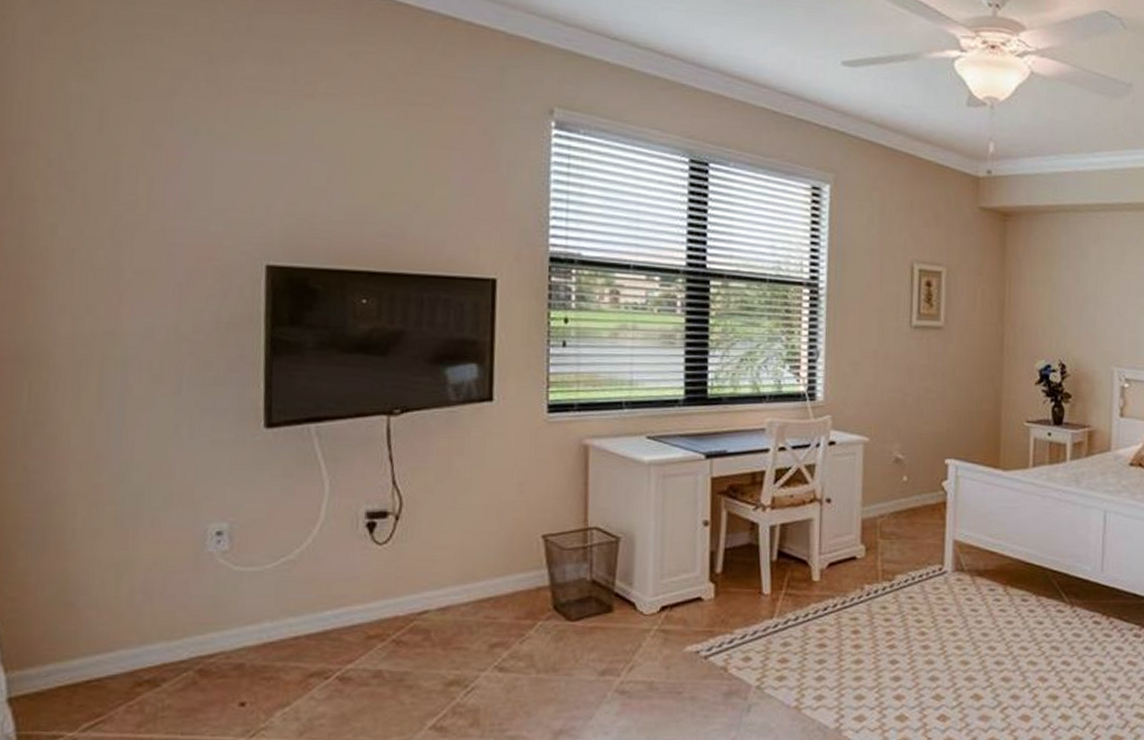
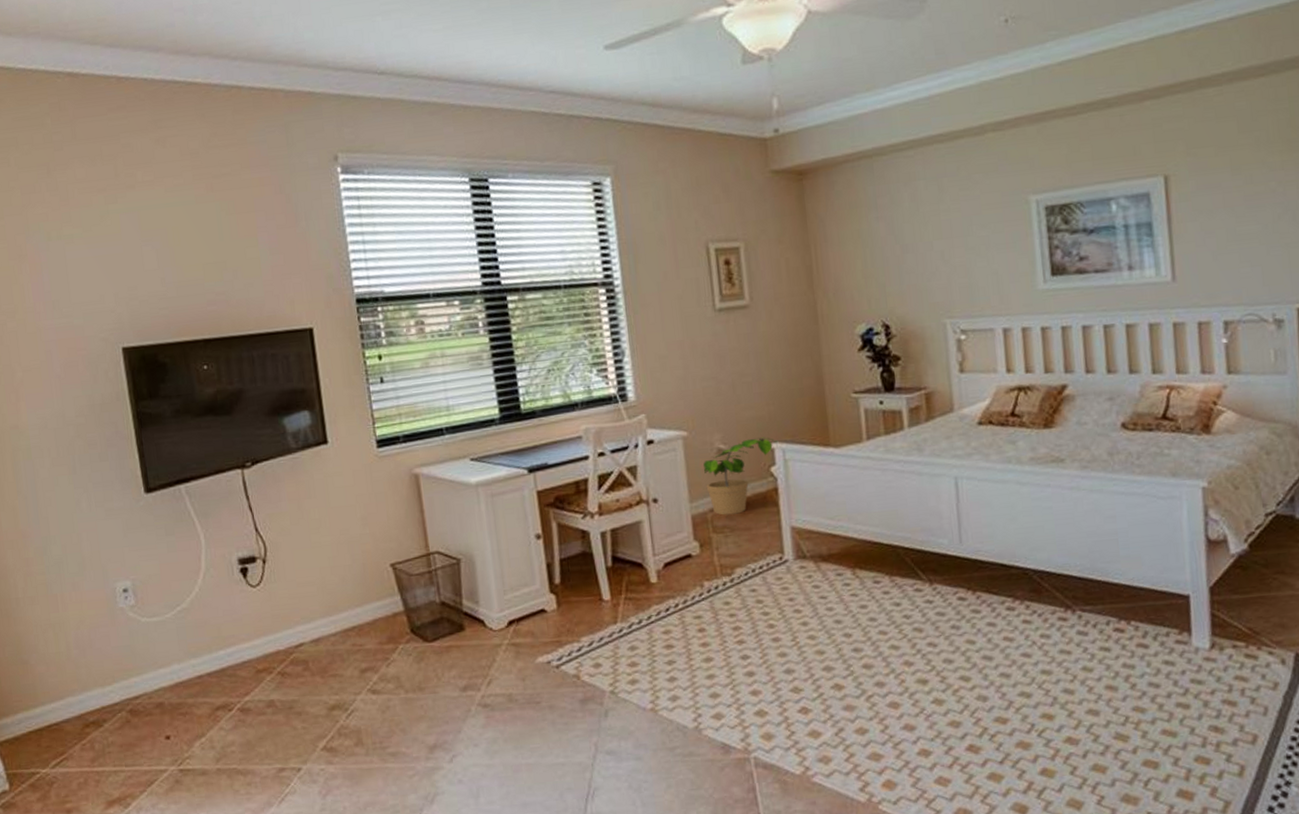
potted plant: none [879,452,952,522] -> present [703,437,777,515]

